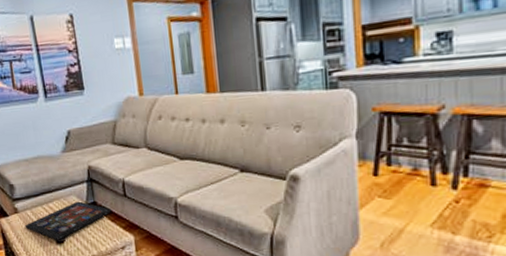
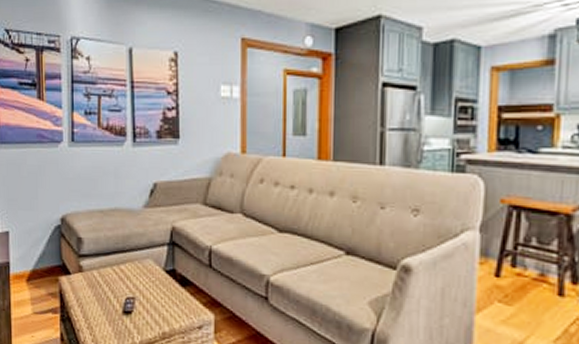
decorative tray: present [25,201,111,240] -> none [88,266,192,310]

